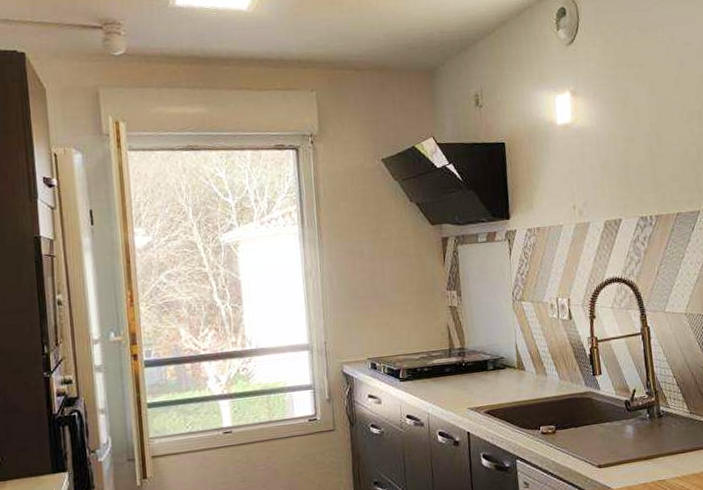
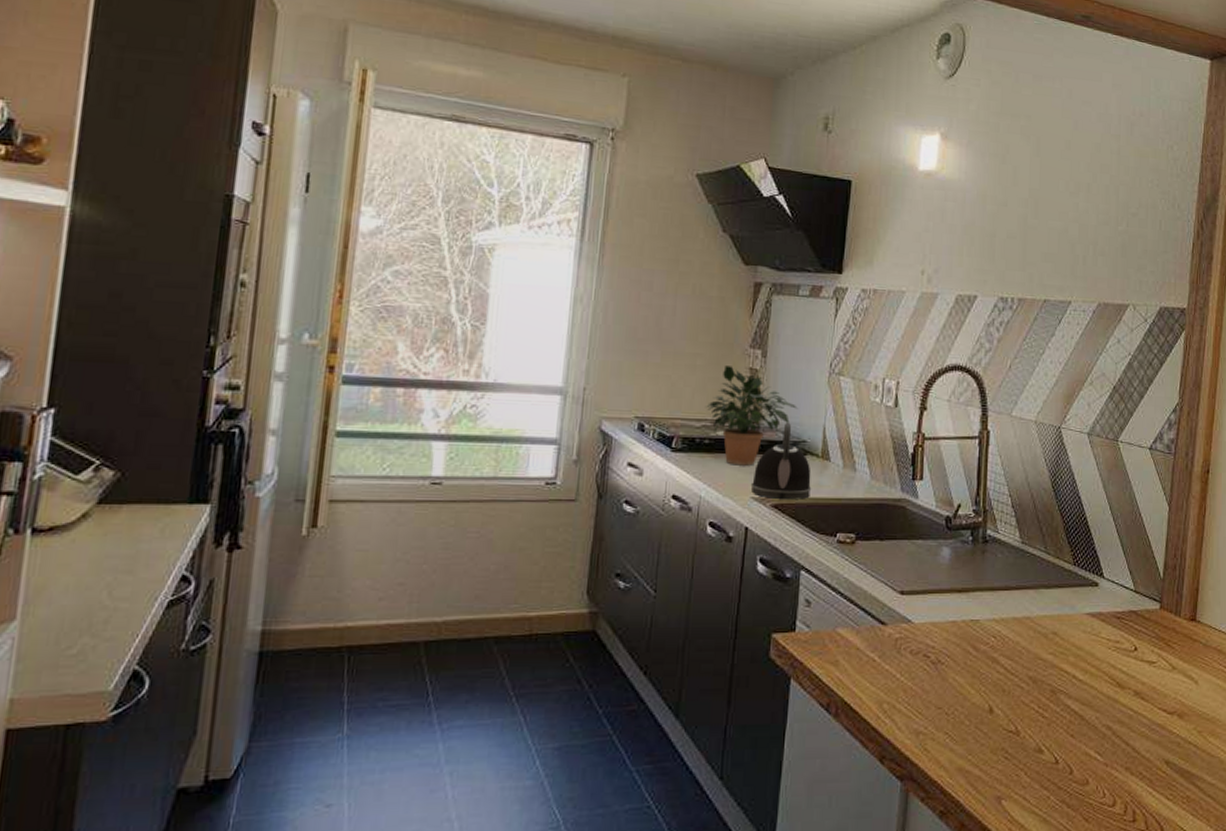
potted plant: none [421,307,494,385] -> present [706,366,799,466]
kettle: none [466,344,515,407] -> present [750,422,812,499]

